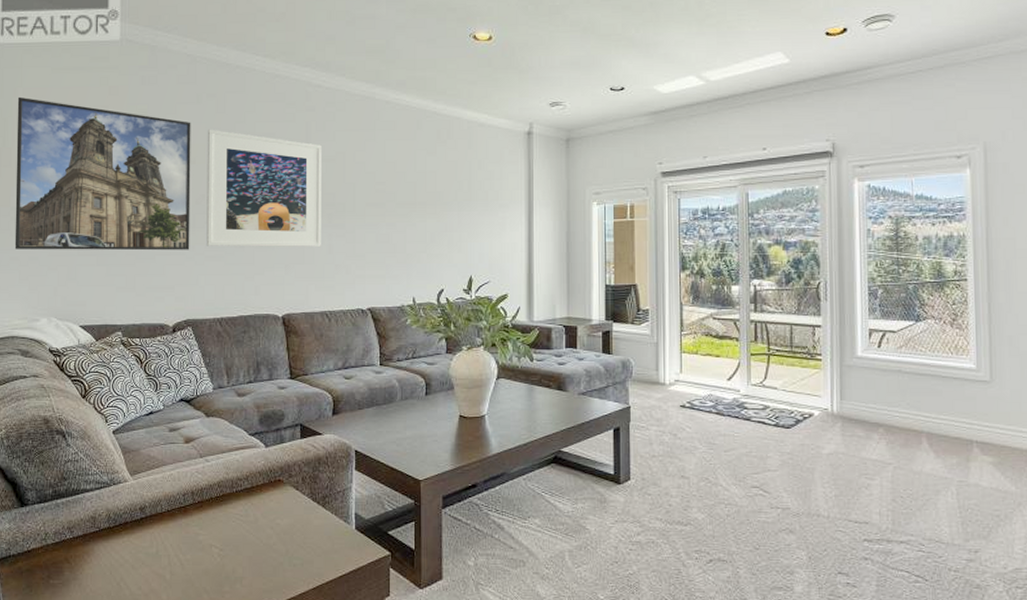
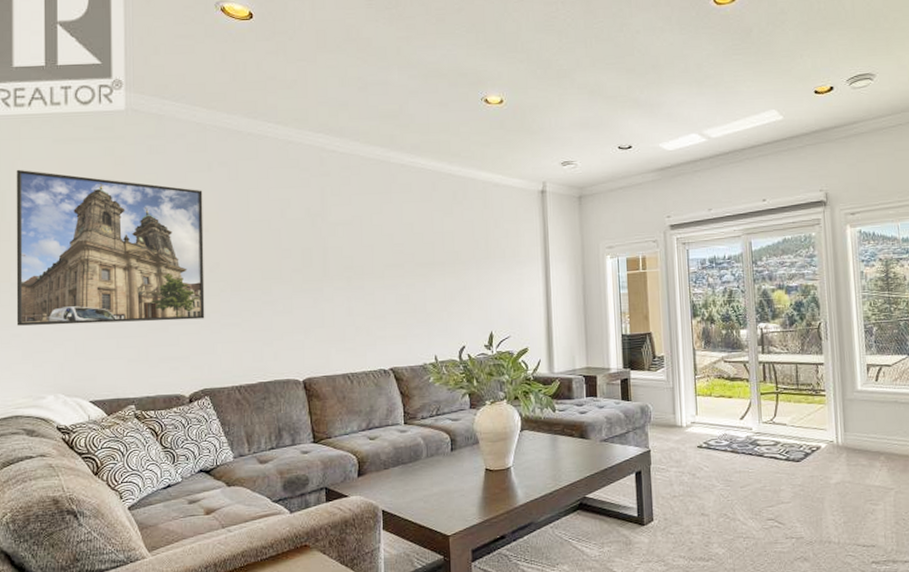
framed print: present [206,129,321,248] -> none [220,196,341,314]

